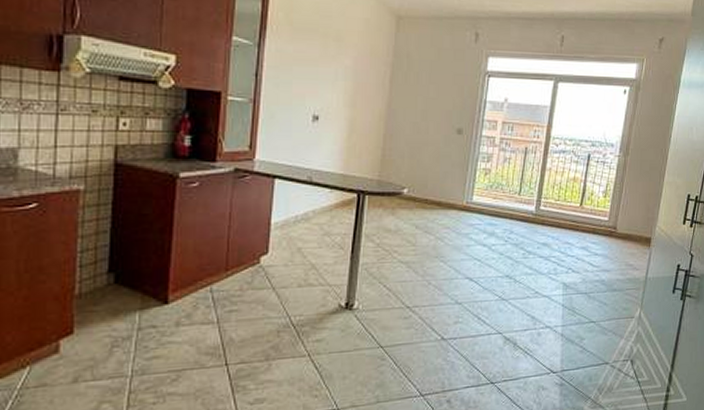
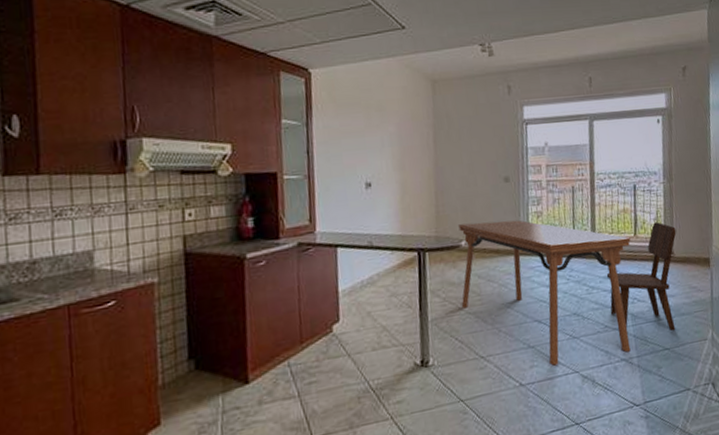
dining table: none [394,171,576,324] -> present [458,220,631,366]
dining chair: none [543,195,623,305] -> present [606,222,677,331]

